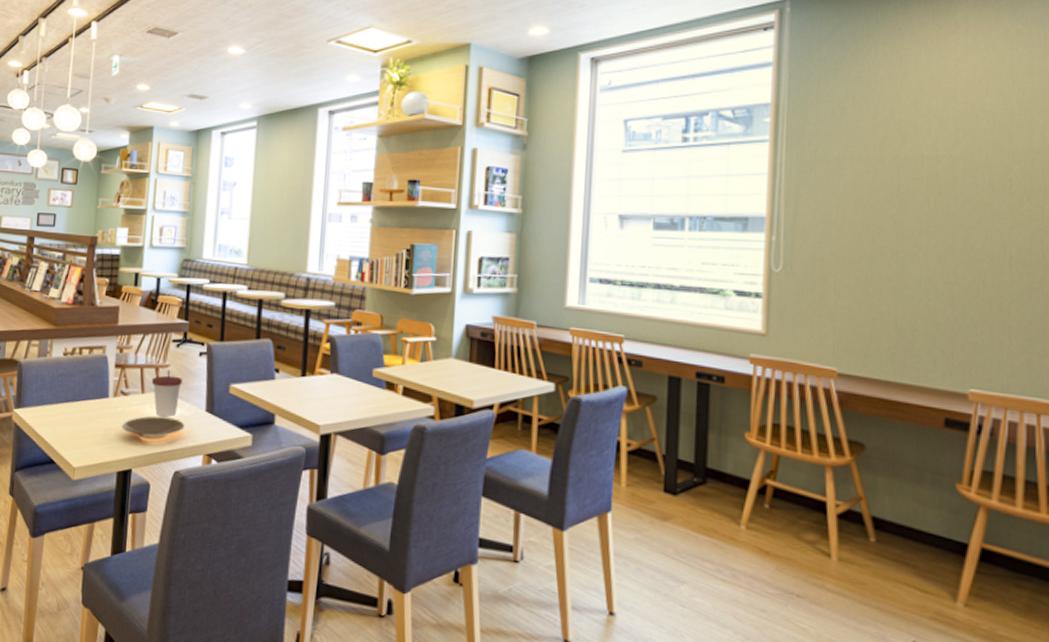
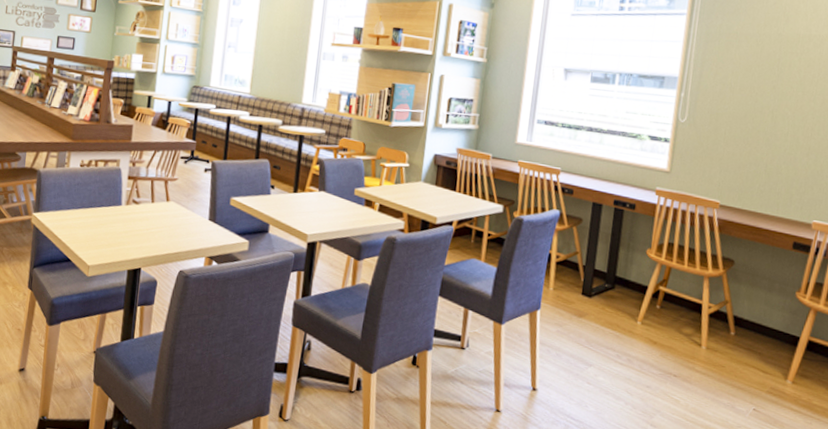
saucer: present [121,416,185,441] -> none [132,222,190,244]
cup: present [151,370,182,418] -> none [160,183,189,225]

